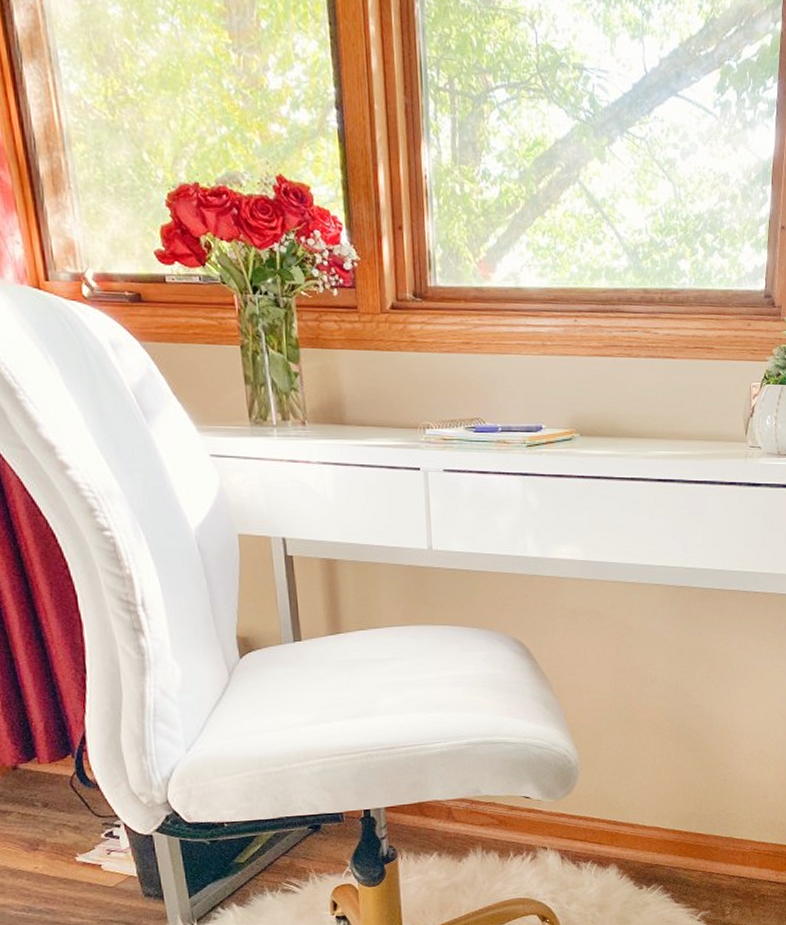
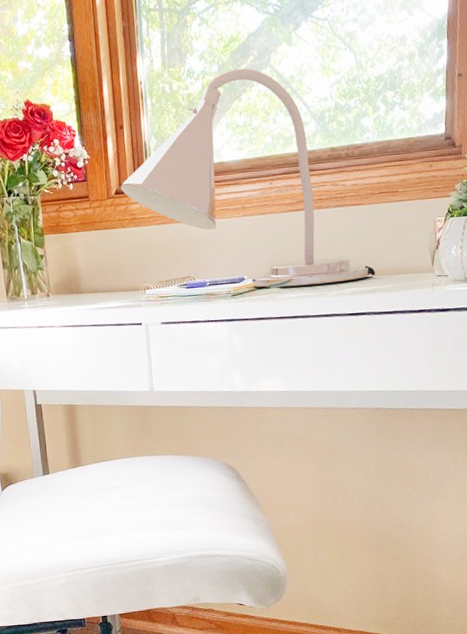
table lamp: none [398,179,687,443] -> present [120,68,376,288]

